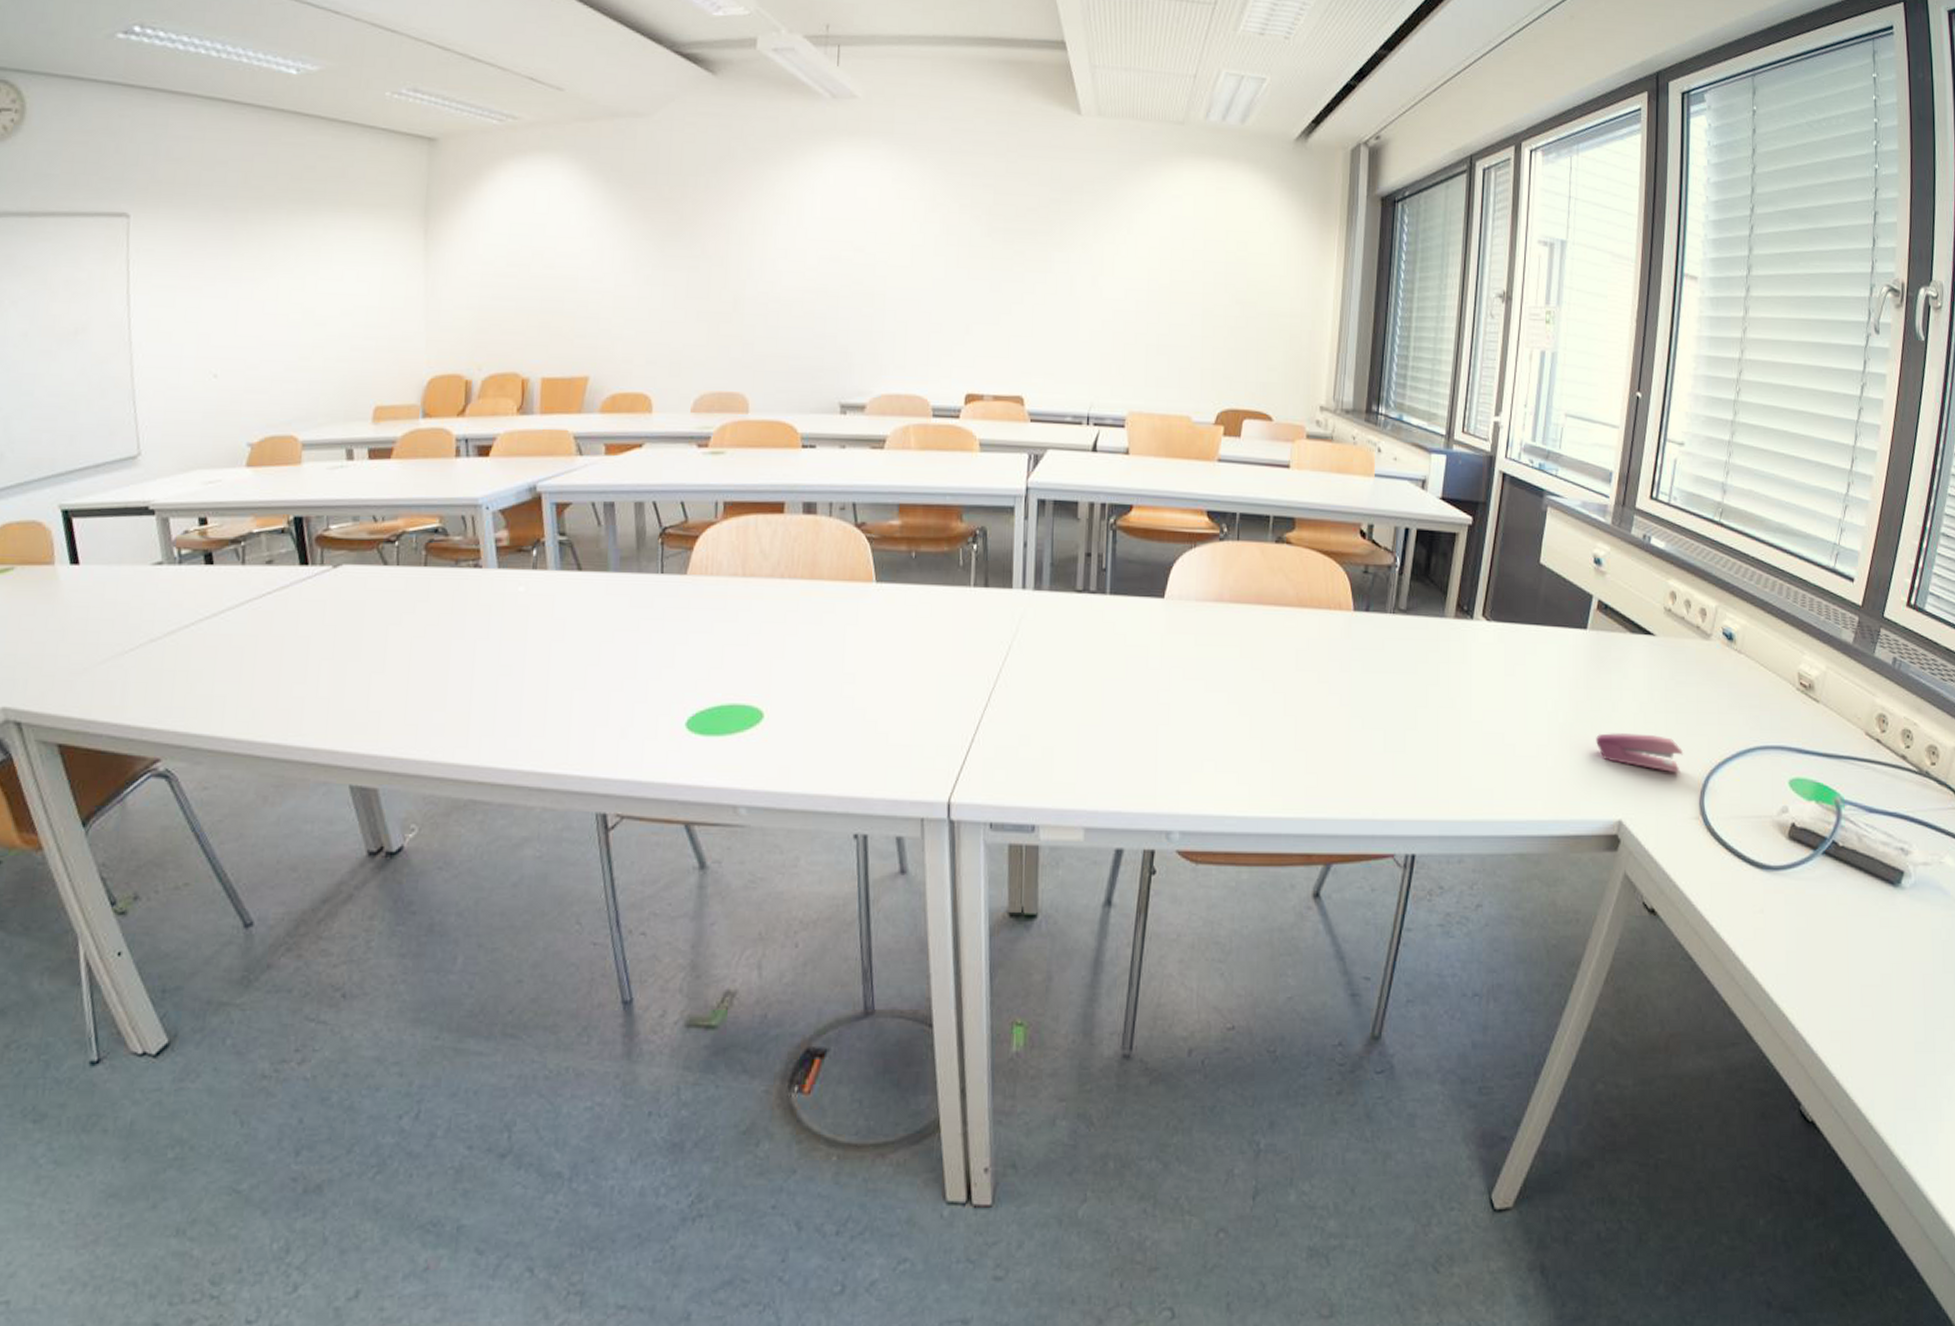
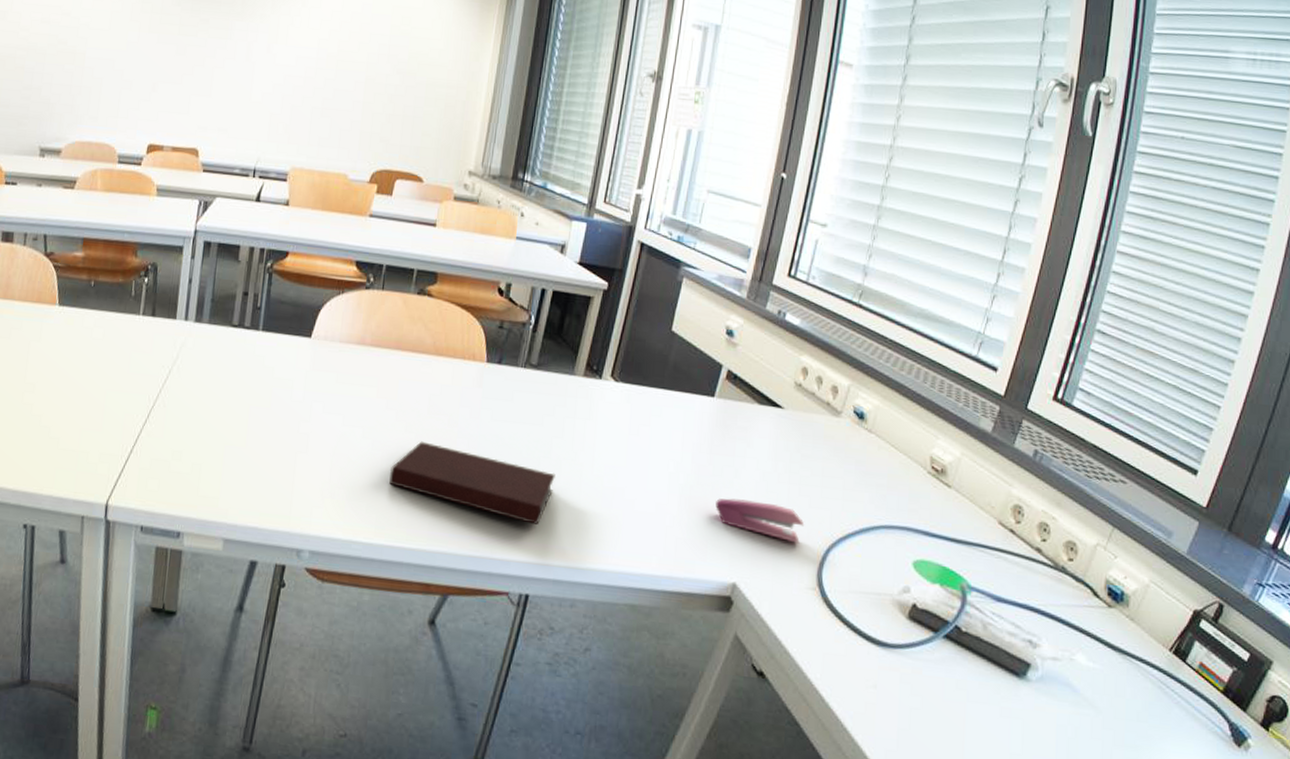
notebook: none [1260,701,1433,779] -> present [389,441,556,524]

